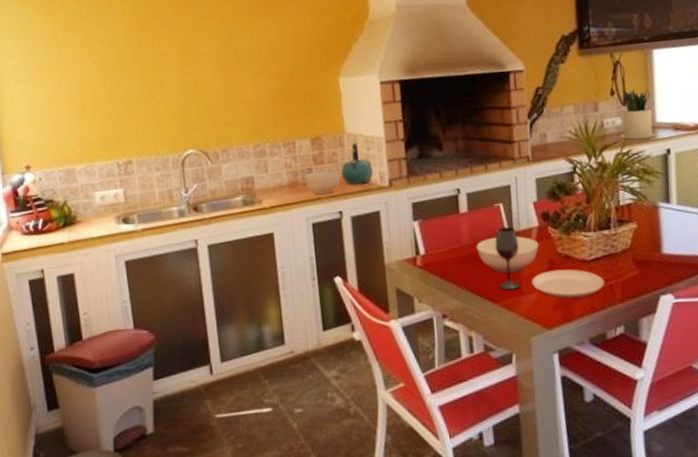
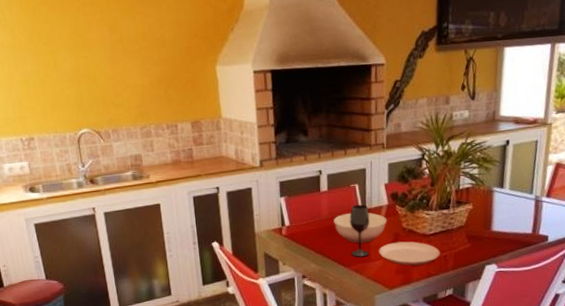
bowl: present [304,170,341,195] -> none [185,150,218,173]
kettle: present [341,142,373,185] -> none [218,126,246,165]
planter: present [620,89,656,141] -> none [466,85,498,132]

